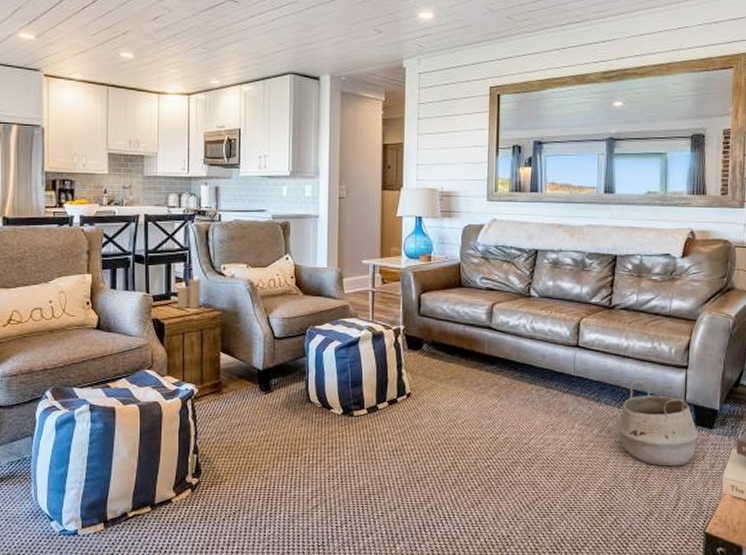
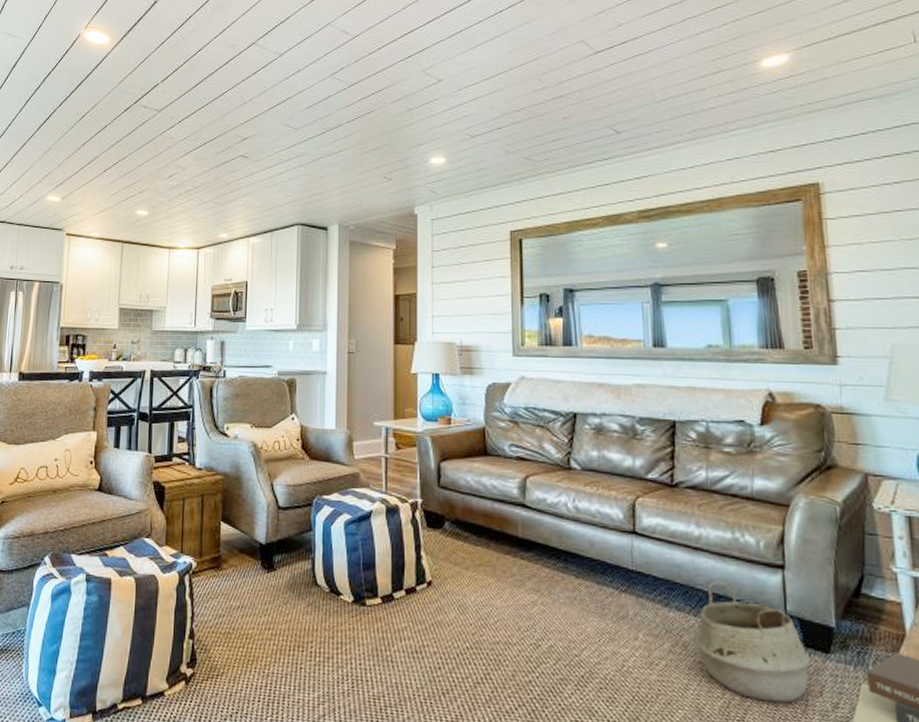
candle: present [176,275,201,308] -> none [178,435,204,472]

